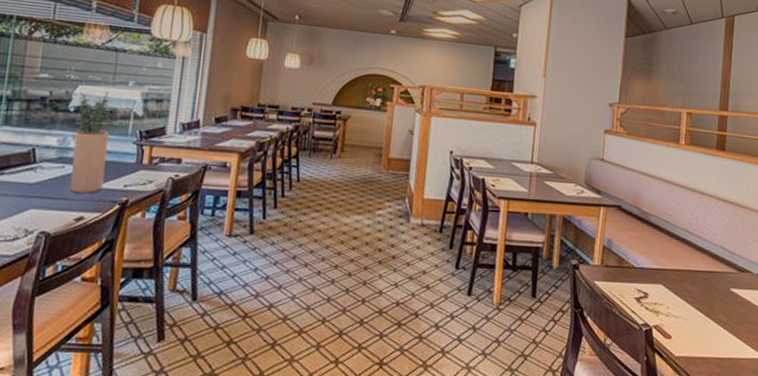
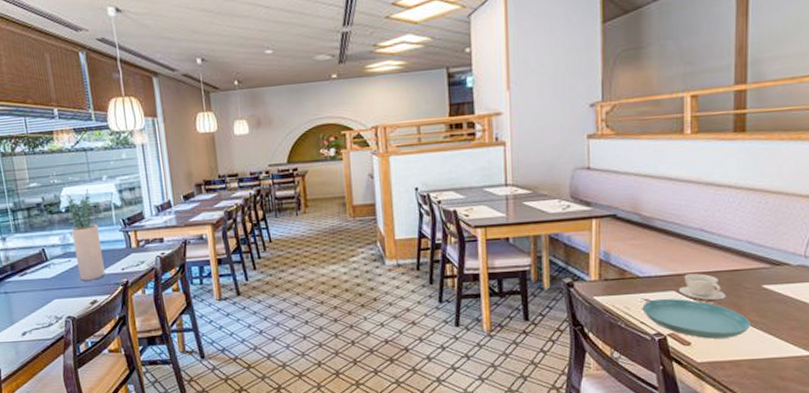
saucer: none [634,290,720,335] -> present [642,298,750,339]
teacup: none [665,270,702,297] -> present [679,273,726,300]

